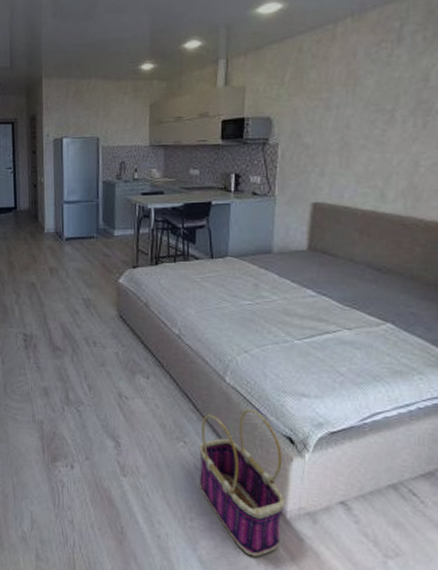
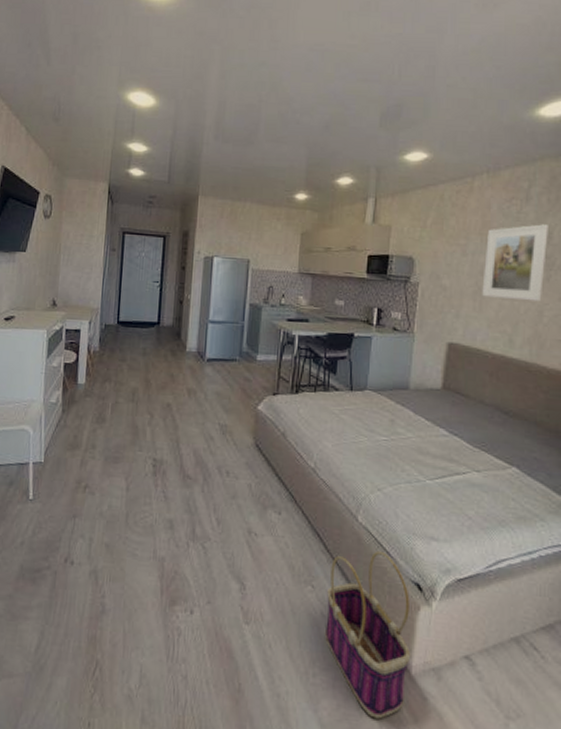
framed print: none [349,66,424,152] -> present [482,224,548,302]

